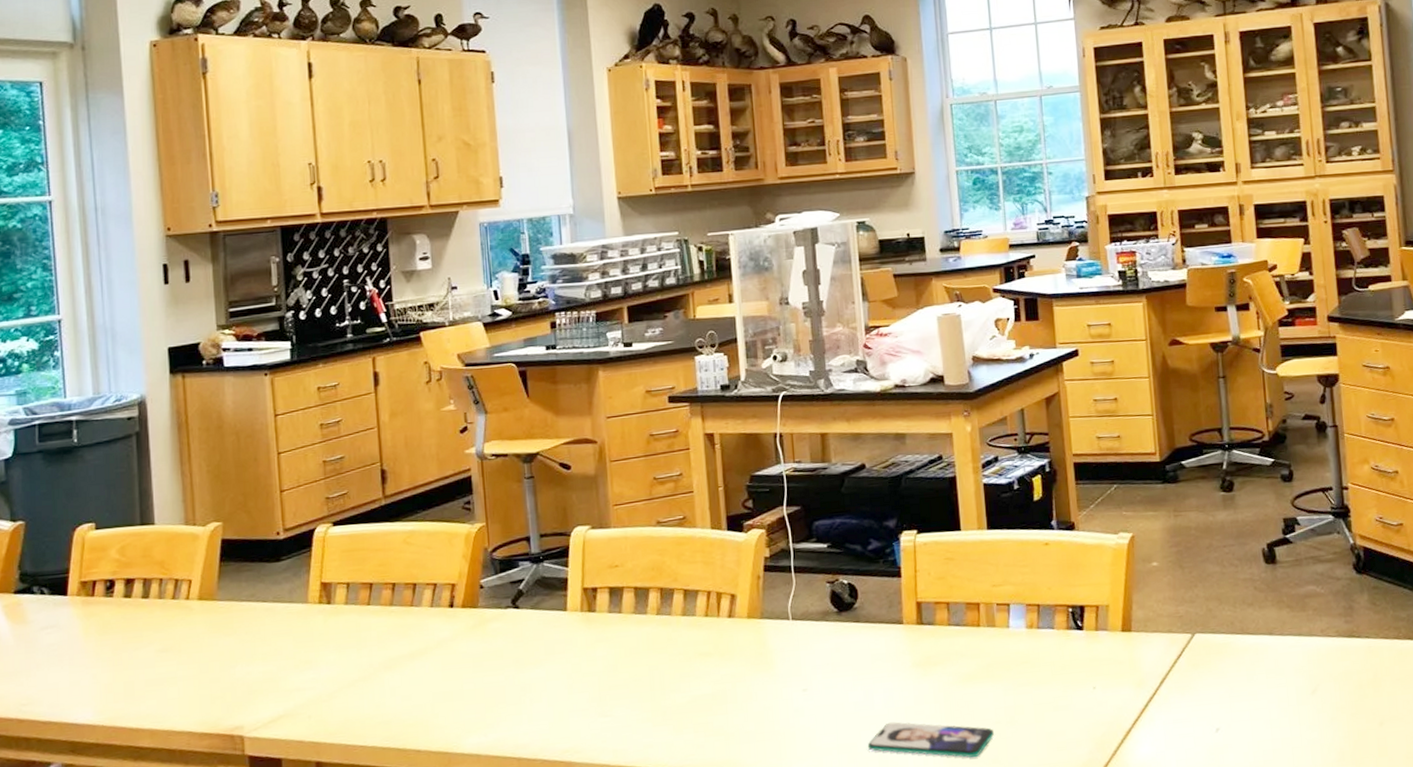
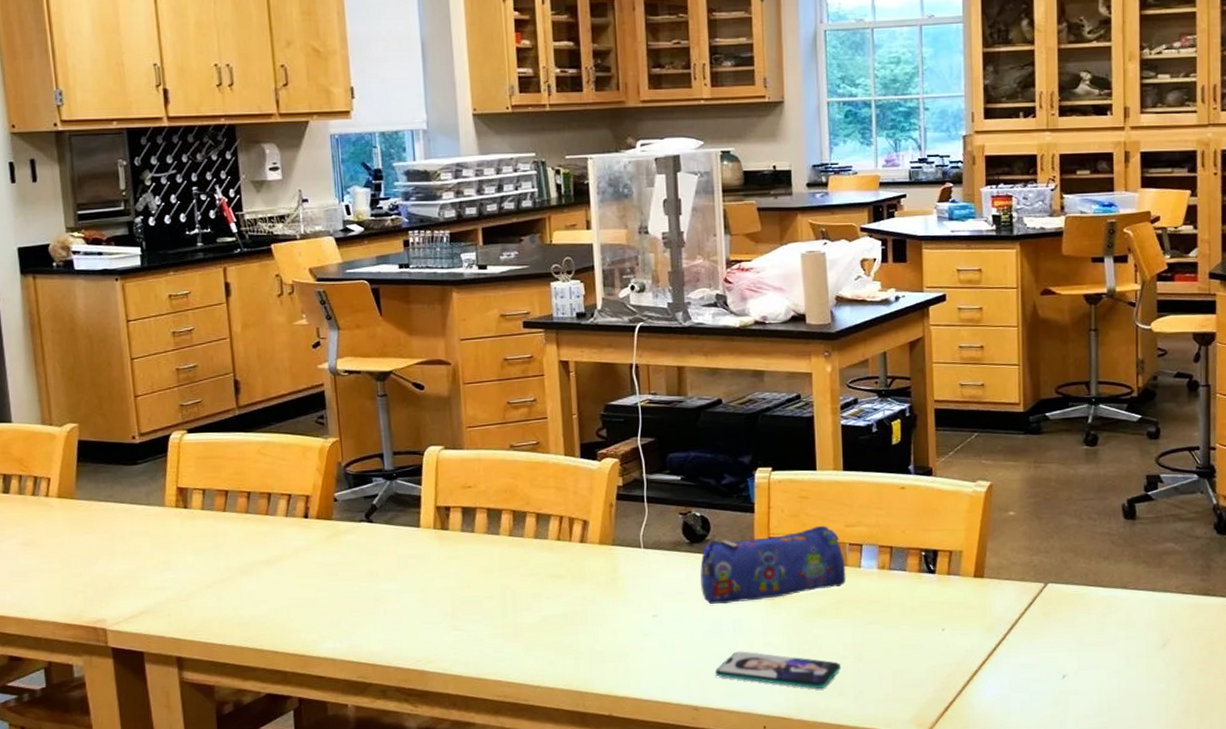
pencil case: none [849,586,995,674] -> present [700,525,846,605]

